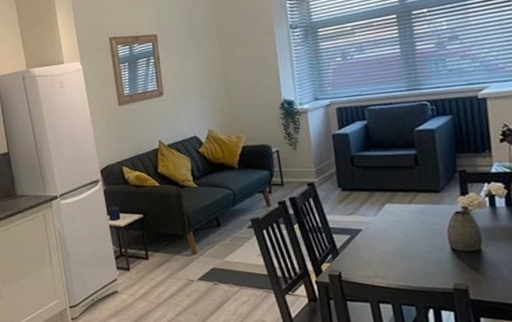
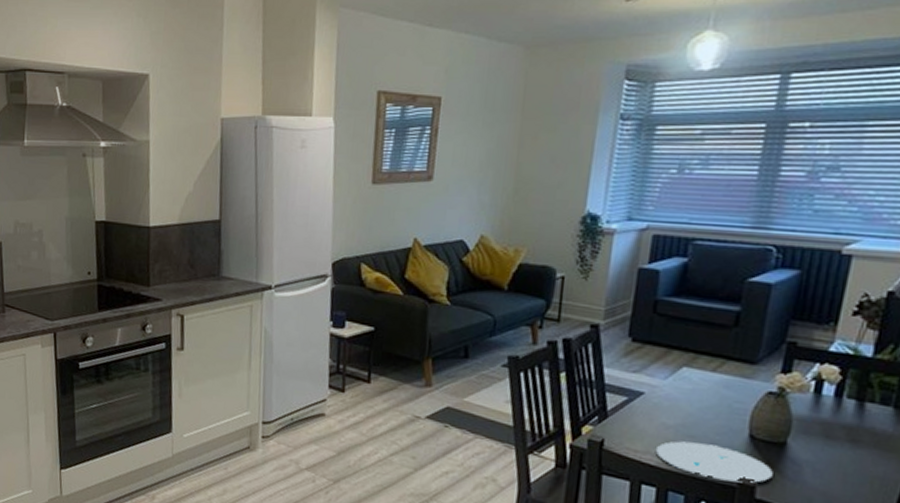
plate: none [383,261,478,289] -> present [656,441,773,483]

